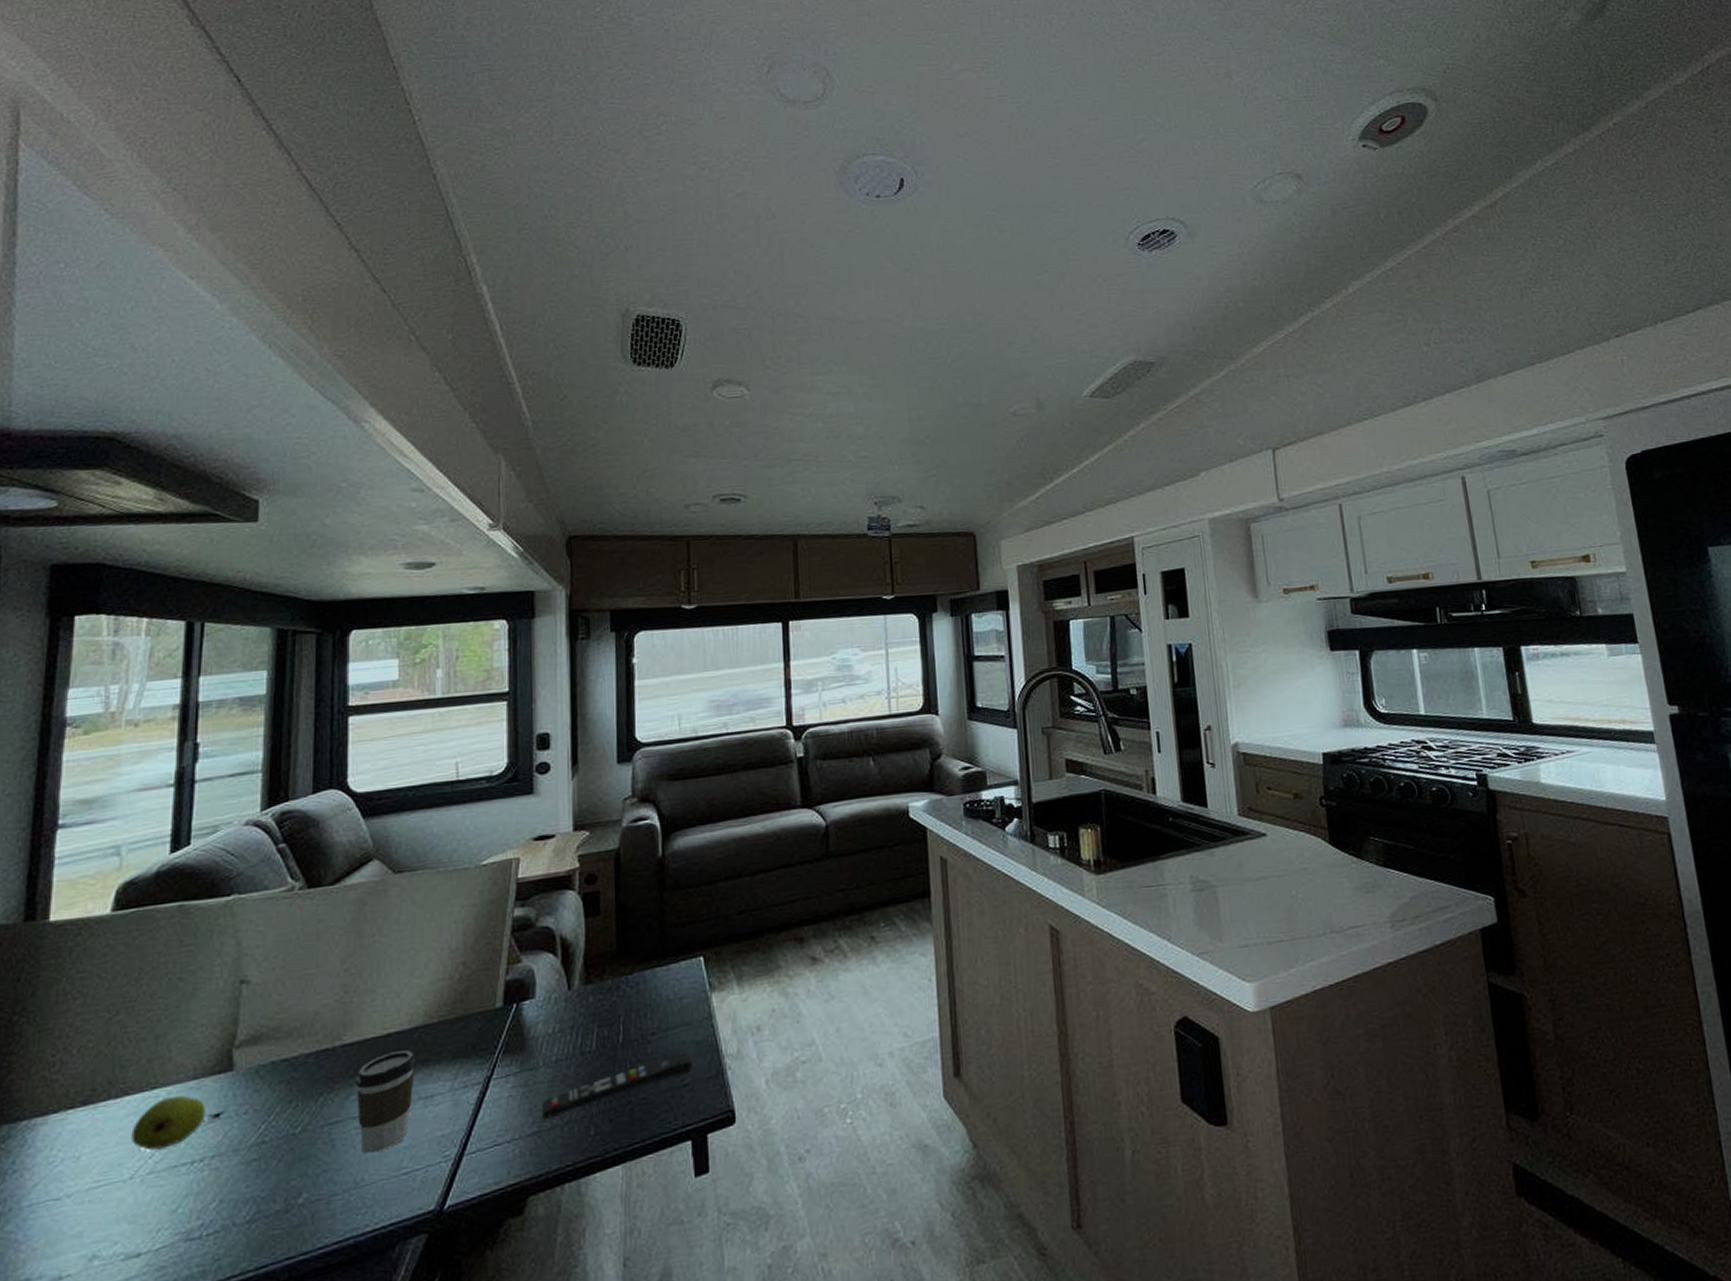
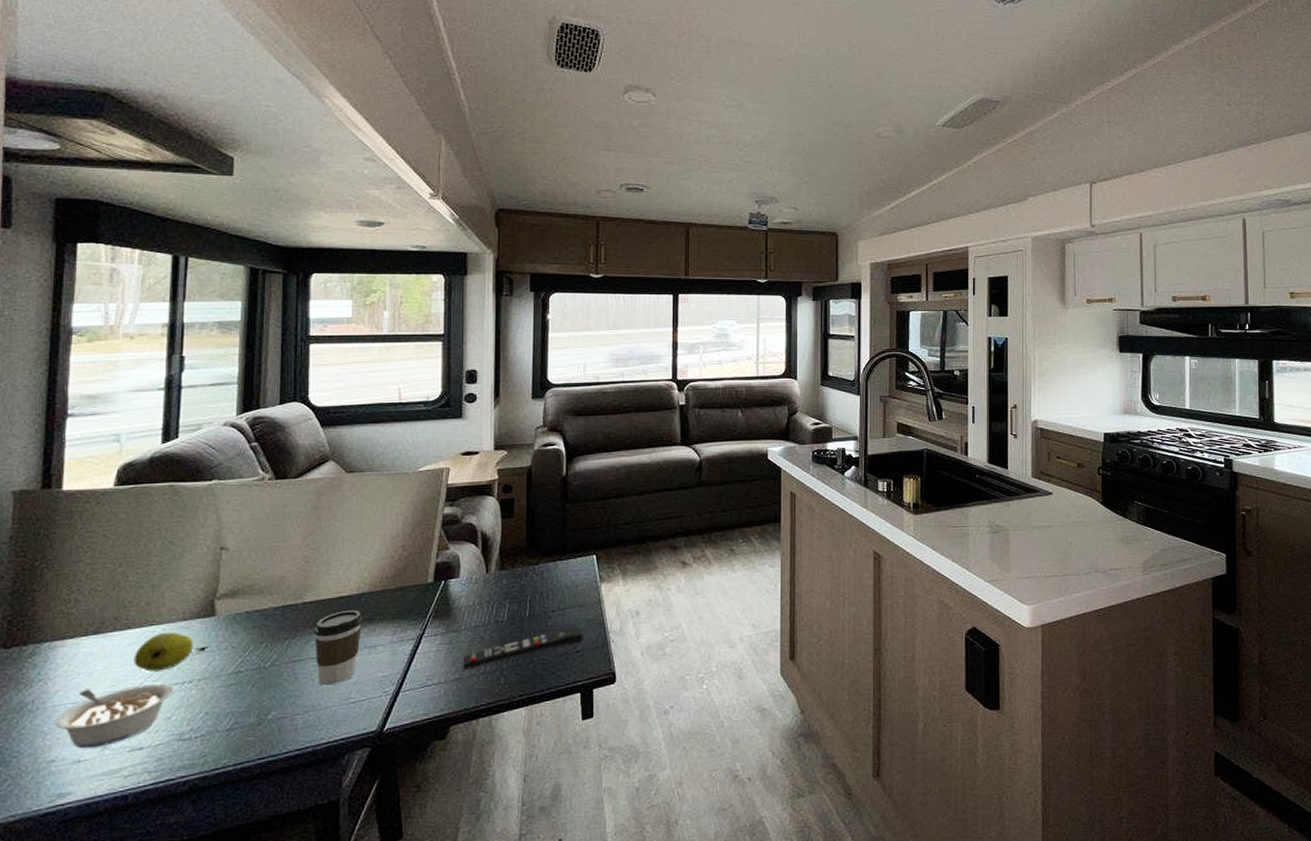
legume: none [31,1164,181,1261] -> present [55,683,174,749]

